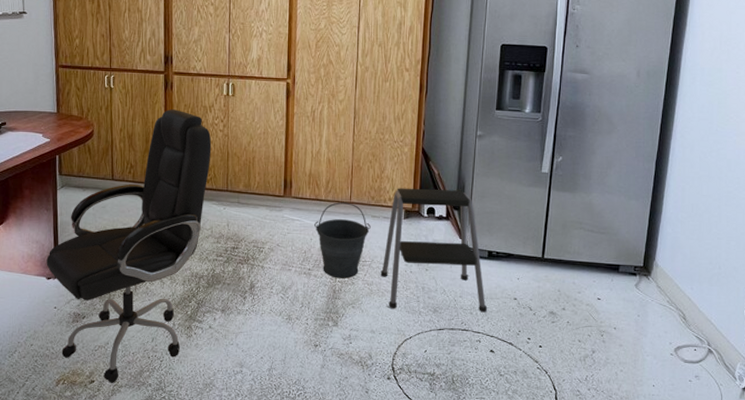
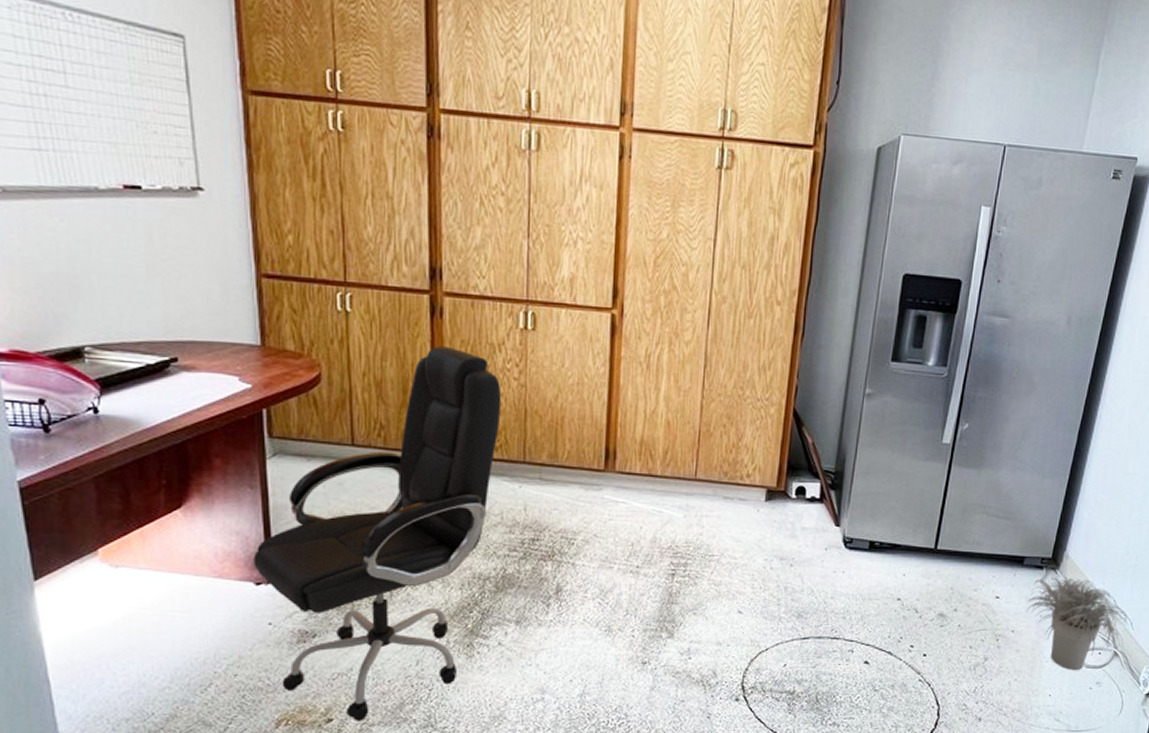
bucket: present [314,202,371,279] -> none [646,479,722,578]
step stool: present [380,188,488,313] -> none [731,461,865,617]
potted plant: none [625,282,725,364] -> present [1026,576,1135,670]

